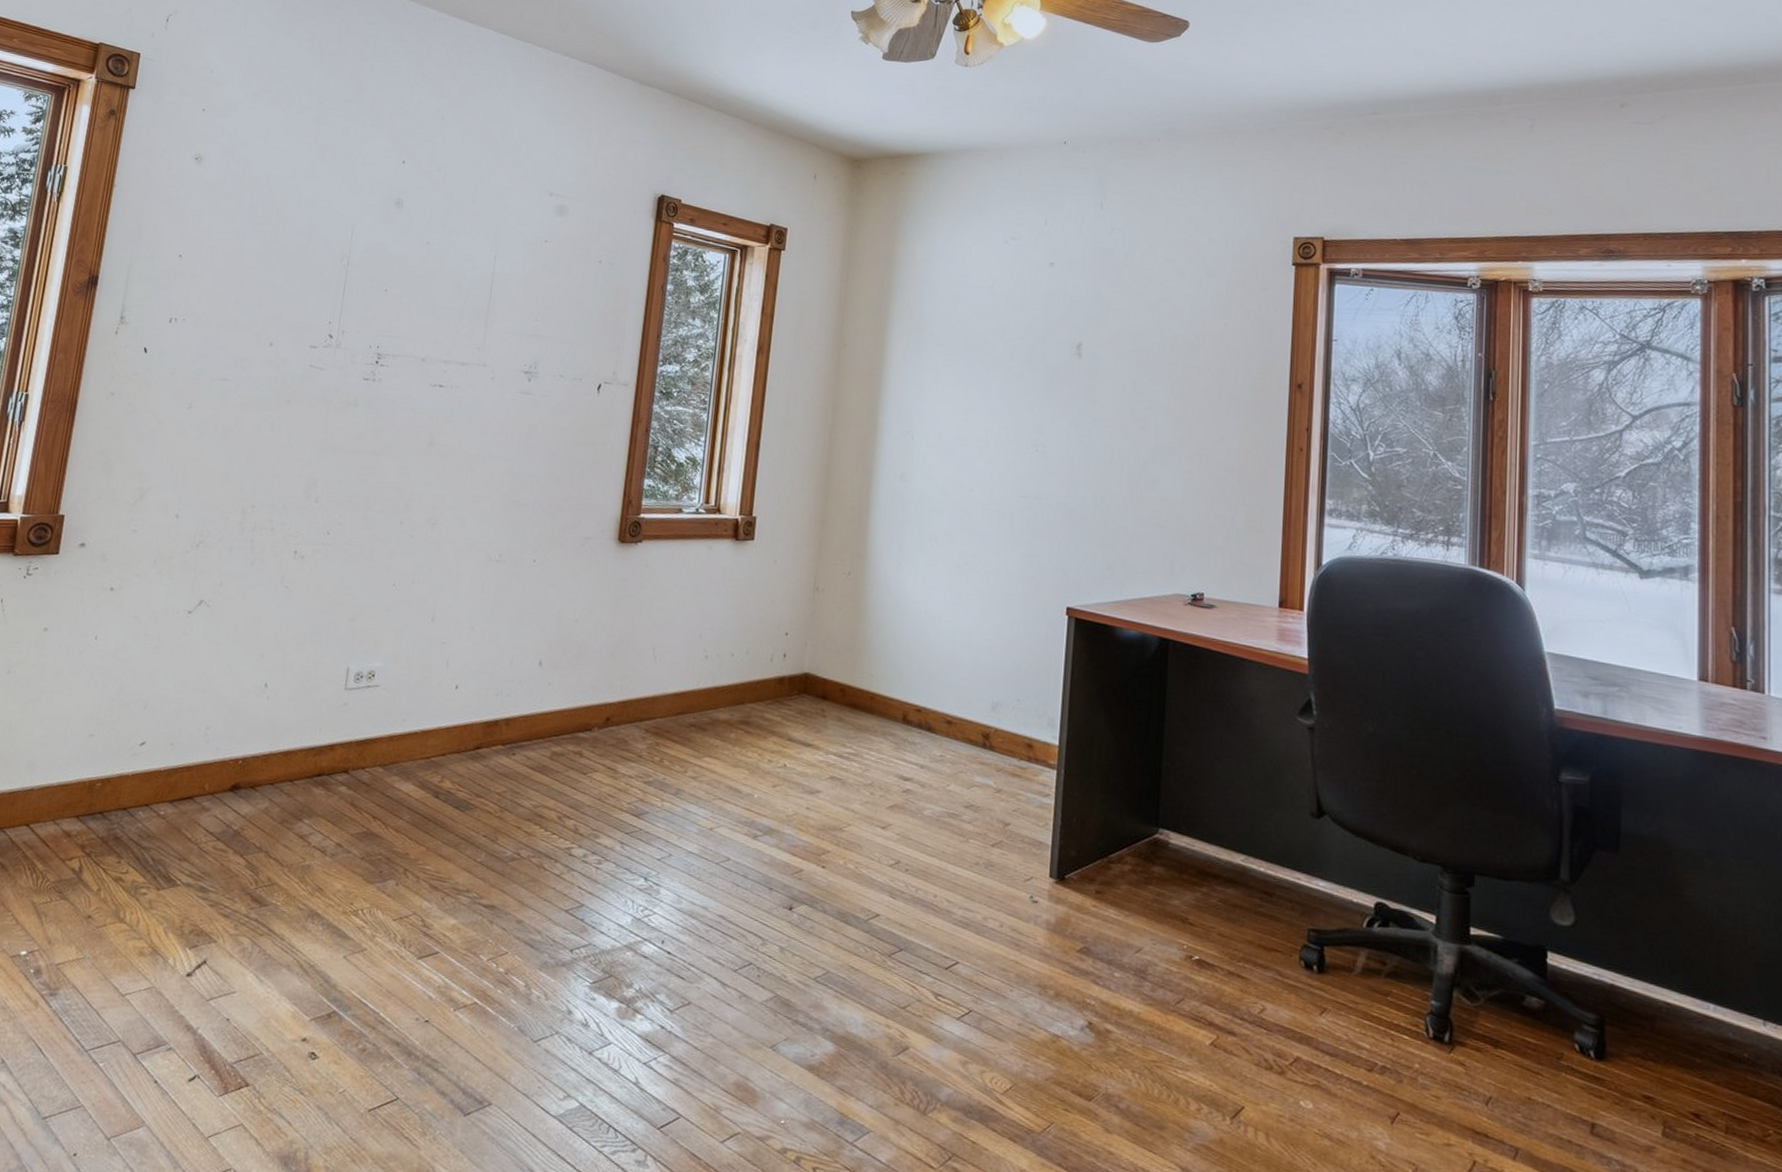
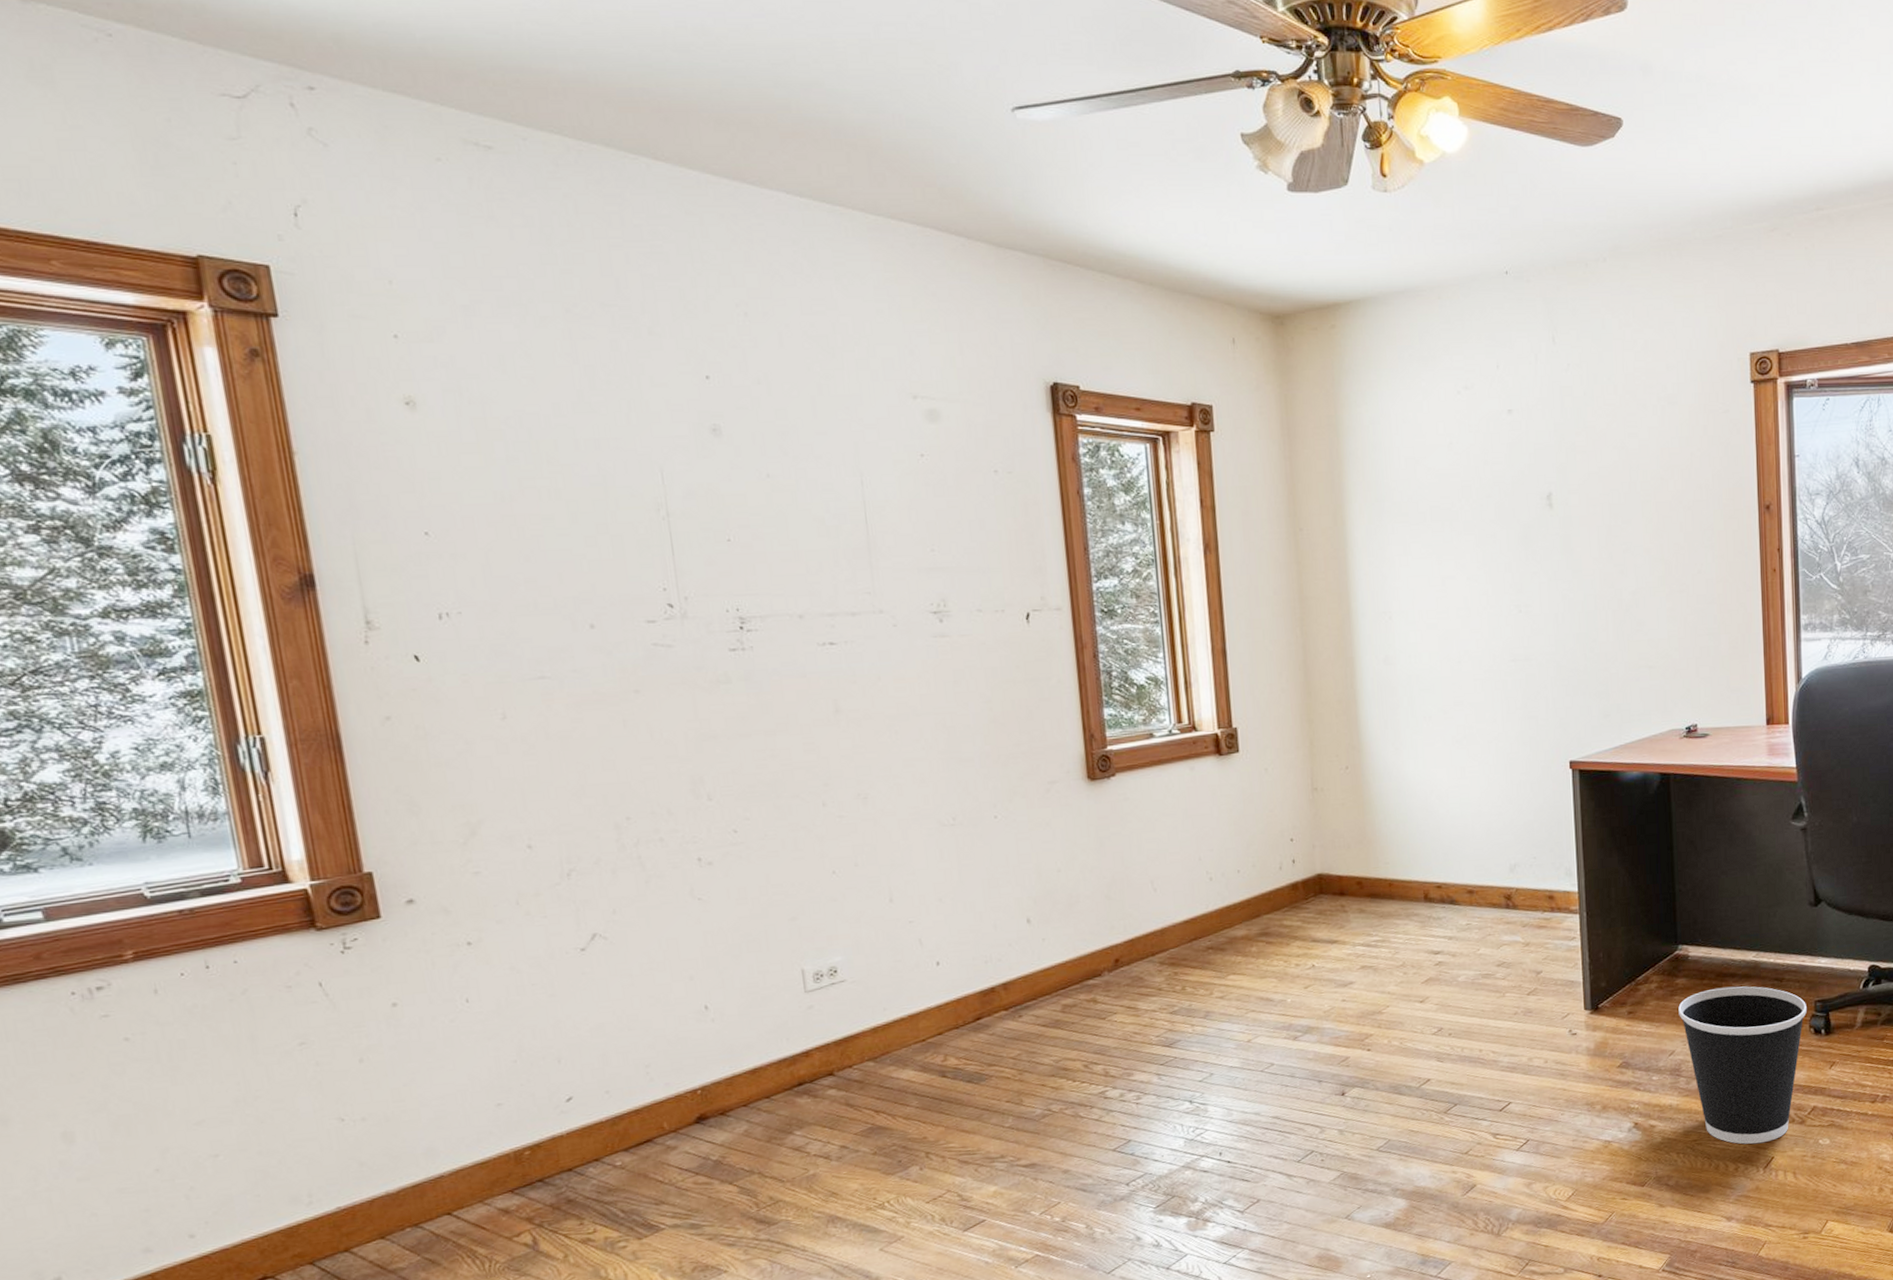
wastebasket: none [1151,886,1298,1087] -> present [1678,986,1807,1145]

